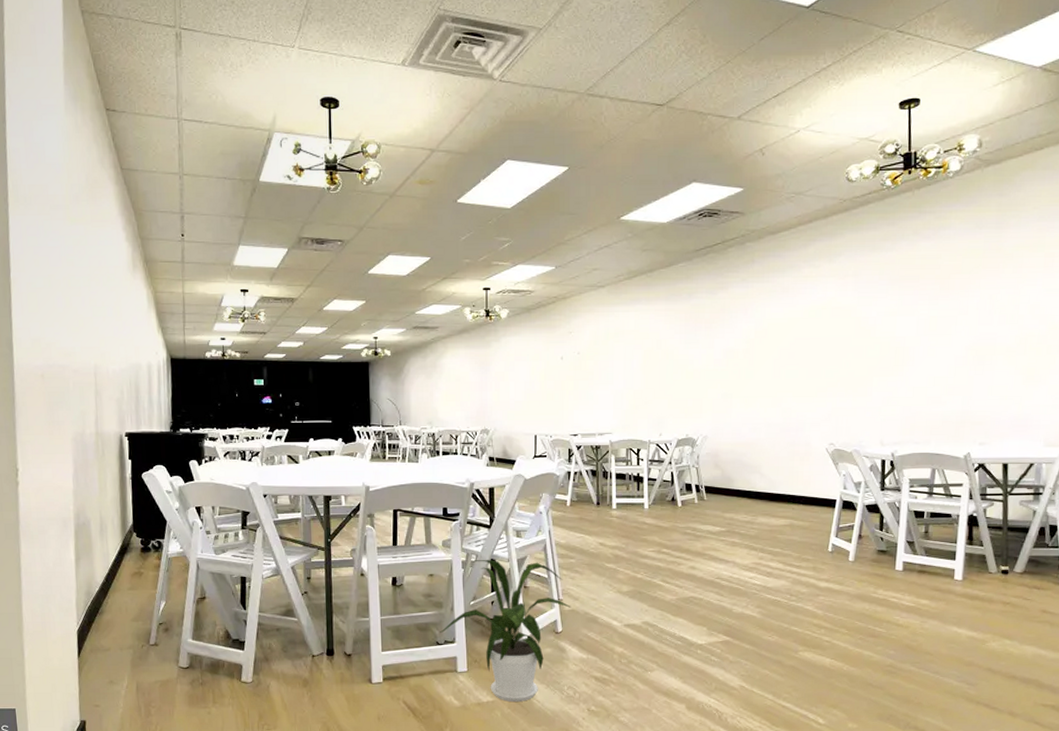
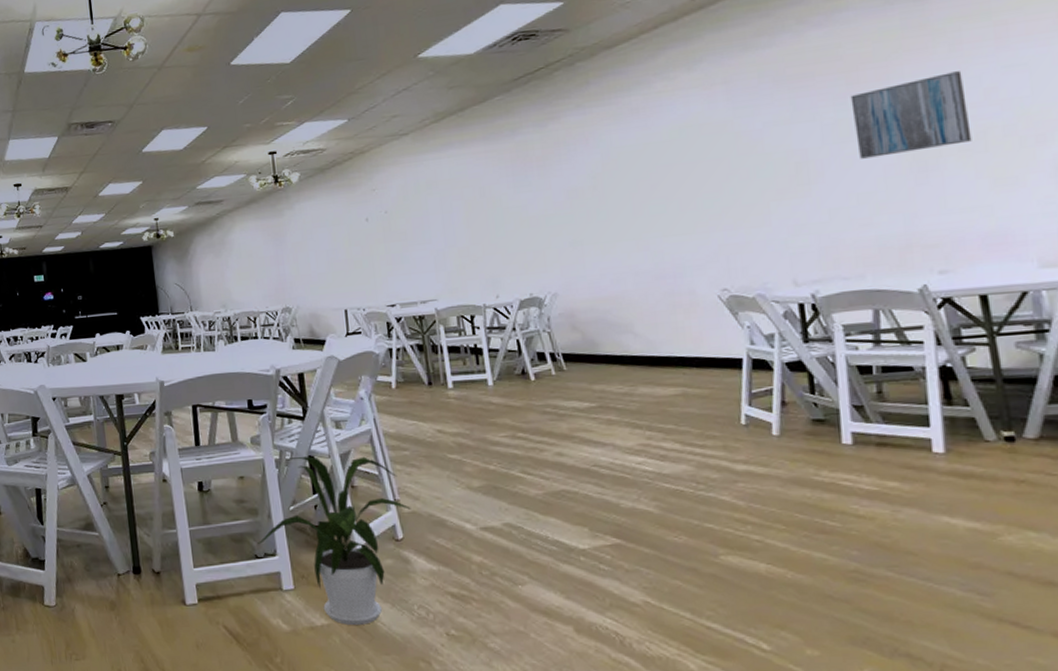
wall art: none [940,289,1019,350] -> present [850,71,972,159]

